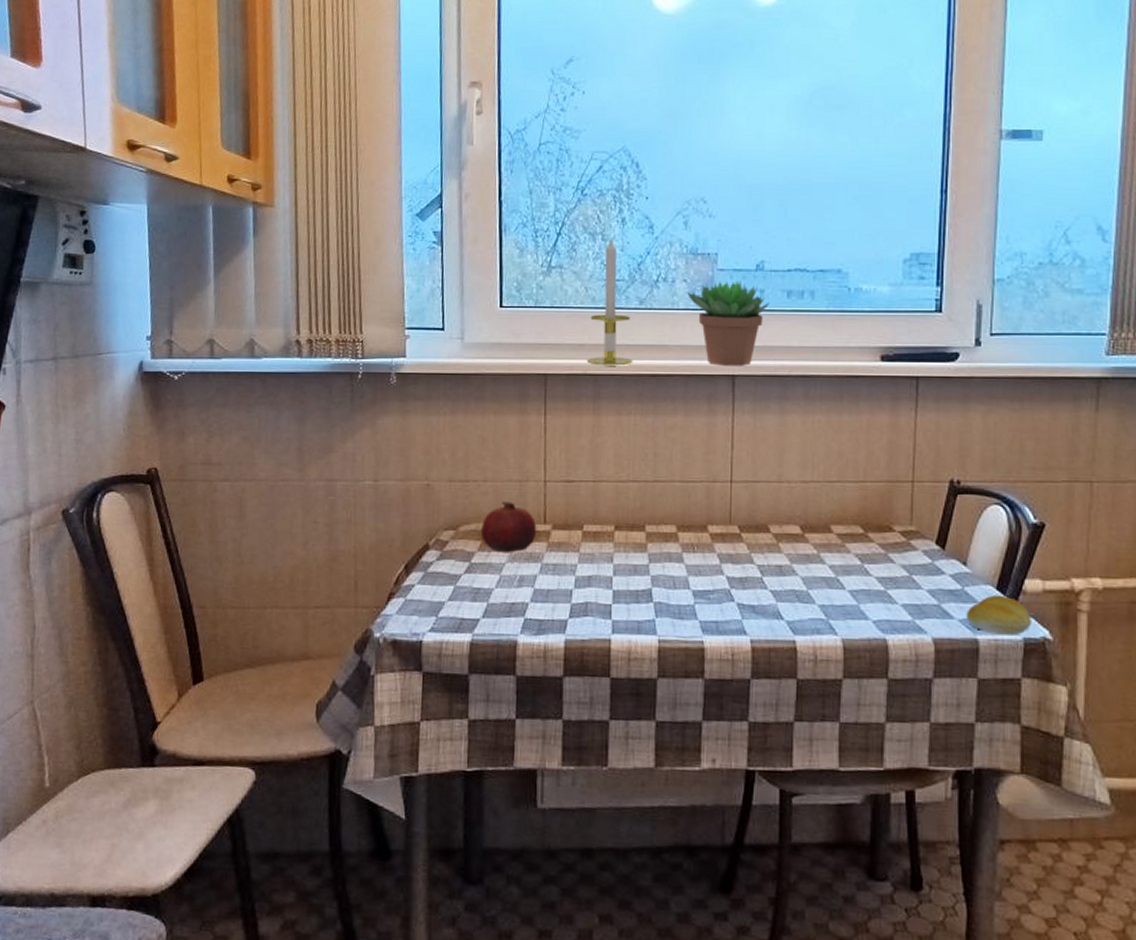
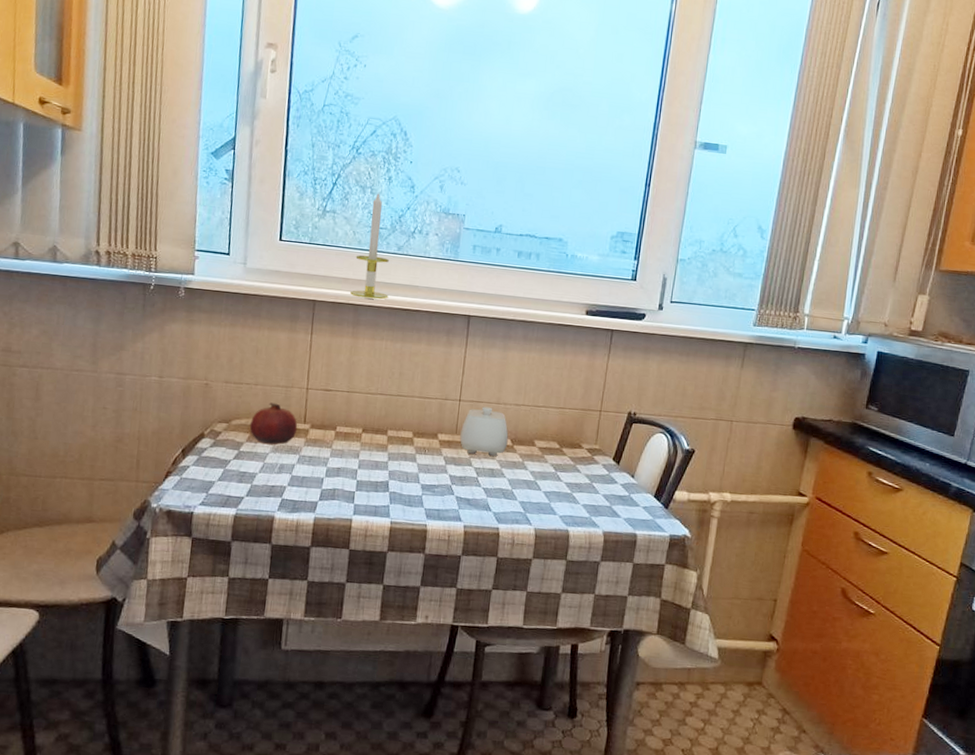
succulent plant: present [687,280,769,366] -> none [437,238,503,309]
sugar bowl: none [736,487,797,550] -> present [460,406,509,457]
bread roll: present [966,594,1031,635] -> none [629,501,677,533]

